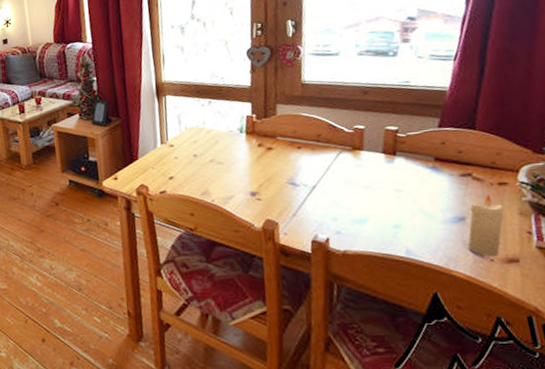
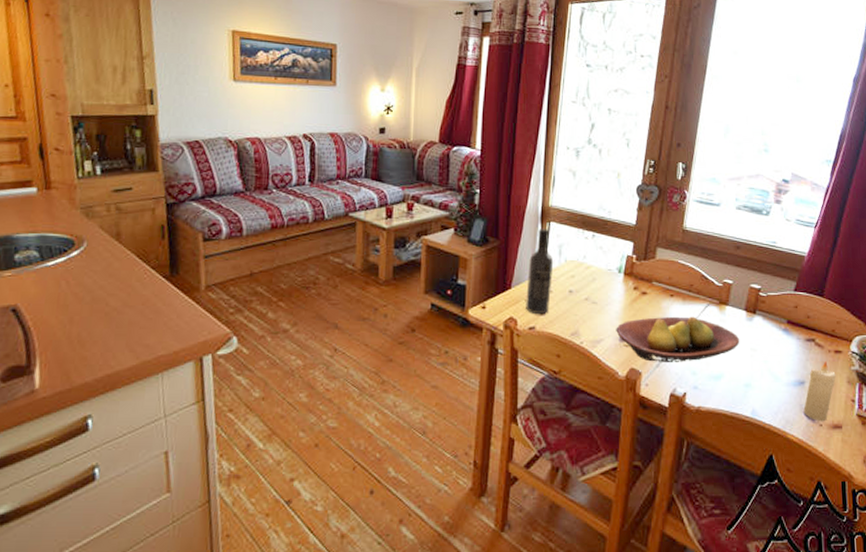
wine bottle: none [151,102,177,180] -> present [526,229,554,315]
fruit bowl: none [245,165,382,212] -> present [616,316,740,362]

